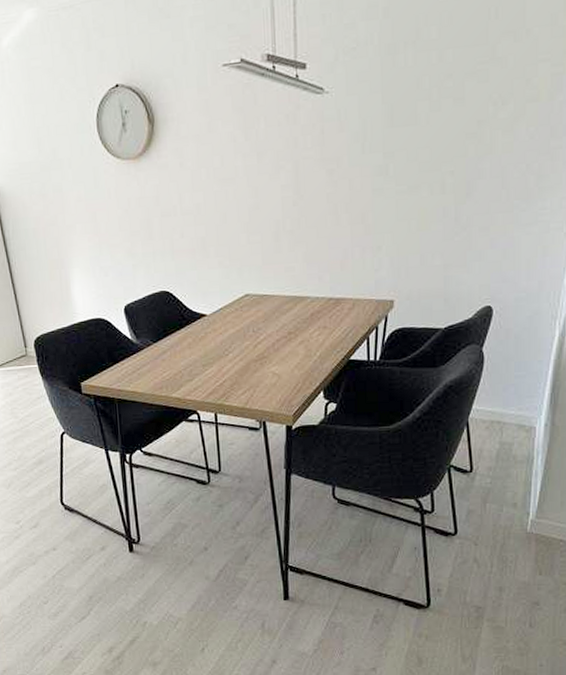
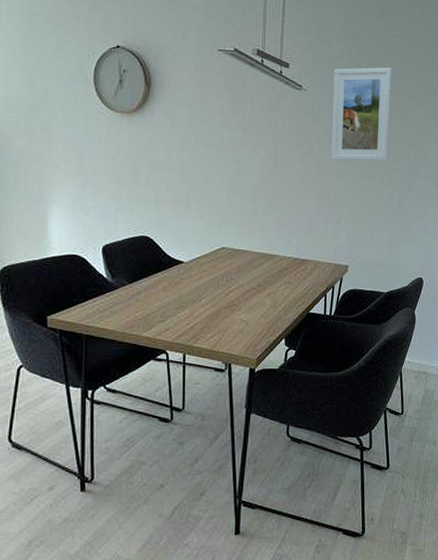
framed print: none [363,40,439,173] -> present [332,67,392,161]

